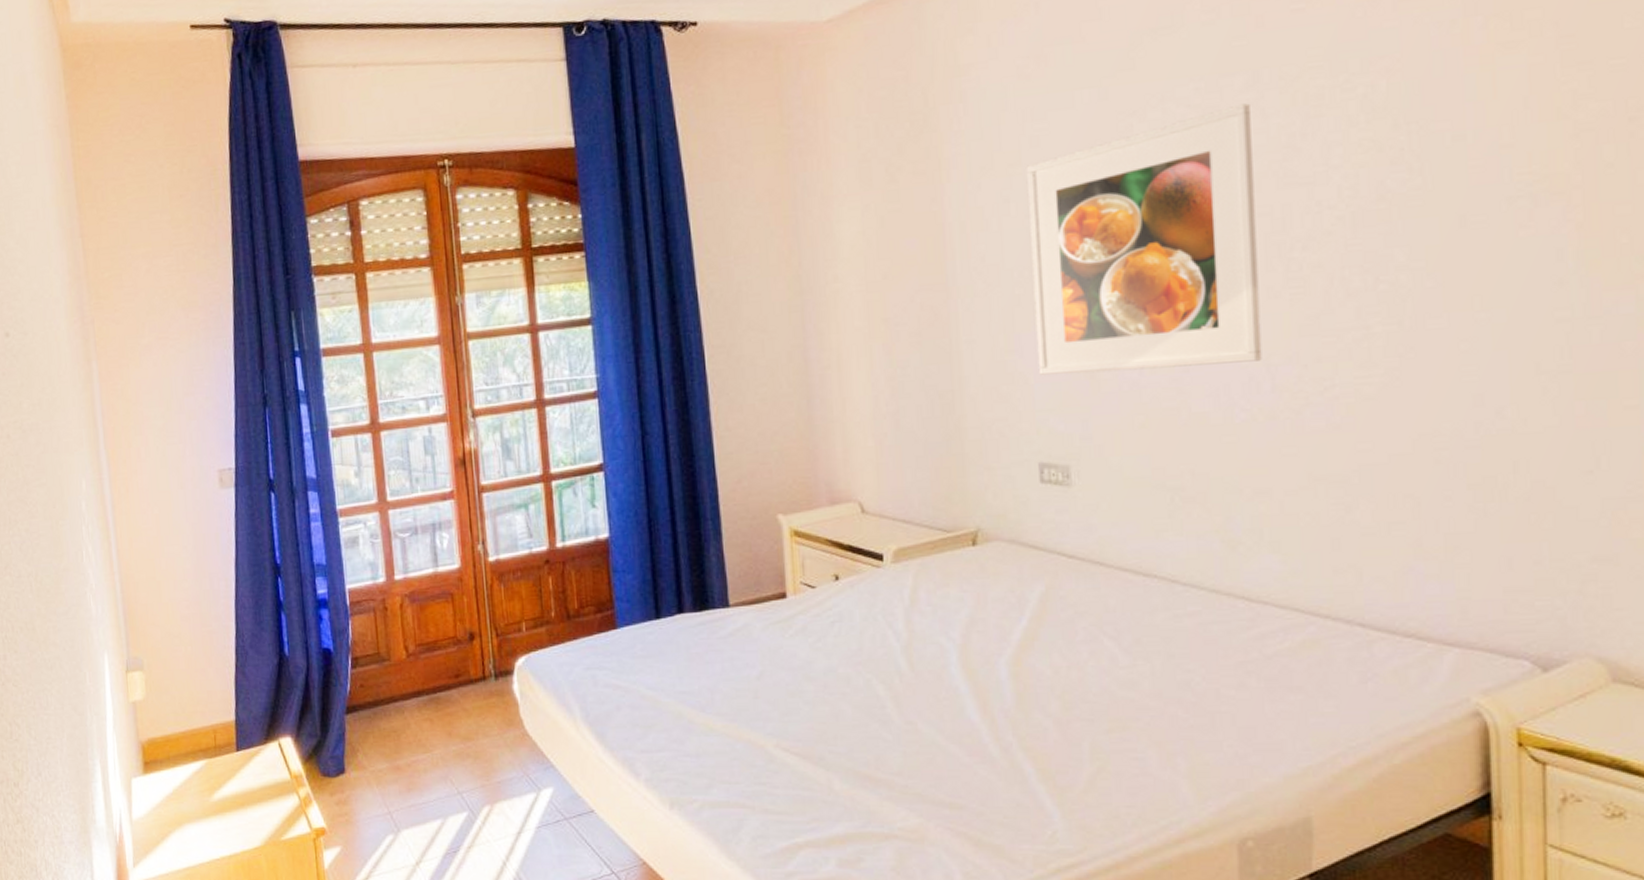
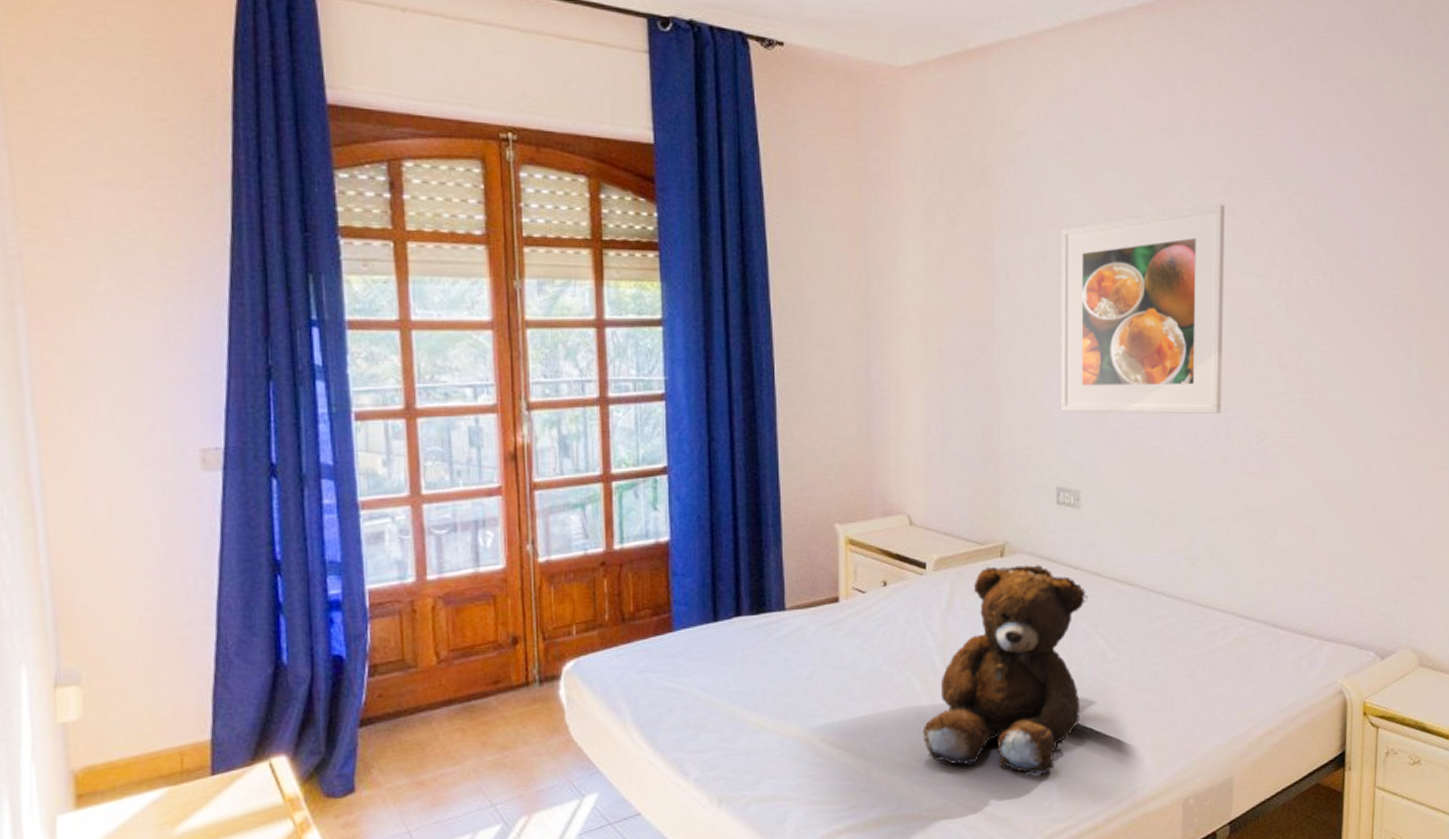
teddy bear: none [889,554,1089,798] -> present [922,565,1088,775]

